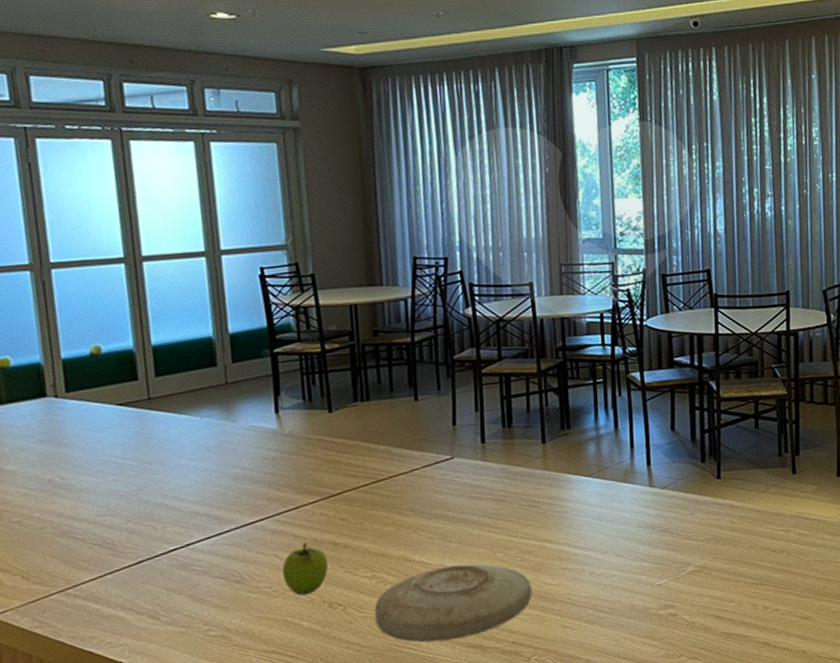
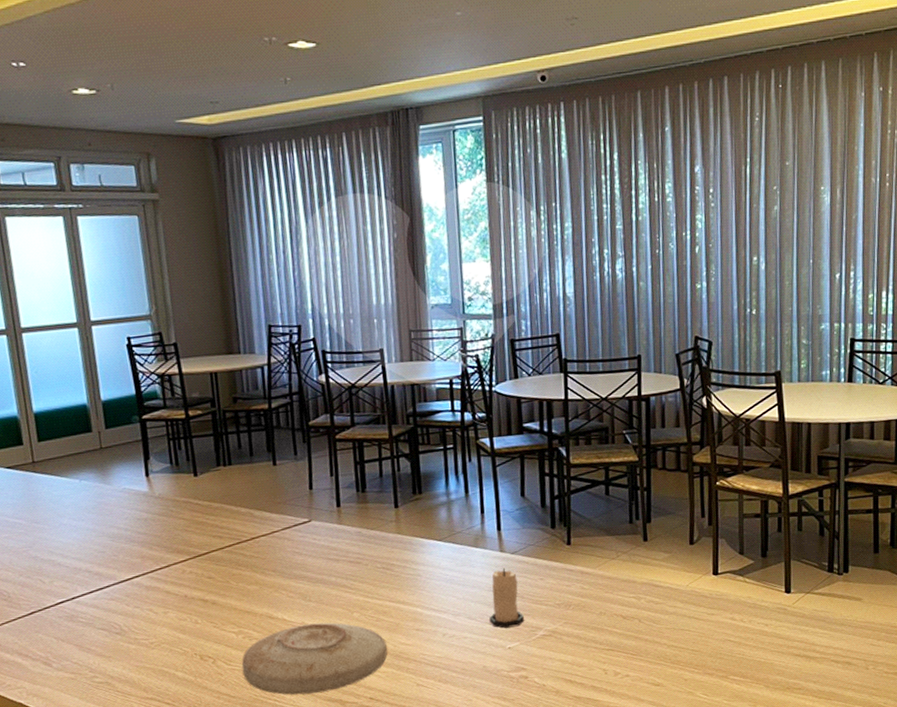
fruit: present [282,542,329,596] -> none [157,598,199,648]
candle: none [638,503,673,565] -> present [489,568,524,628]

